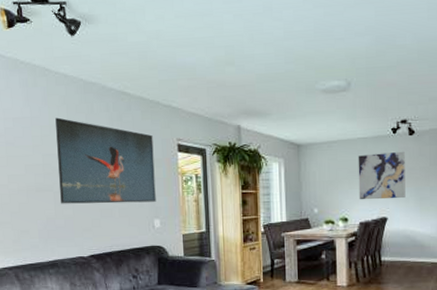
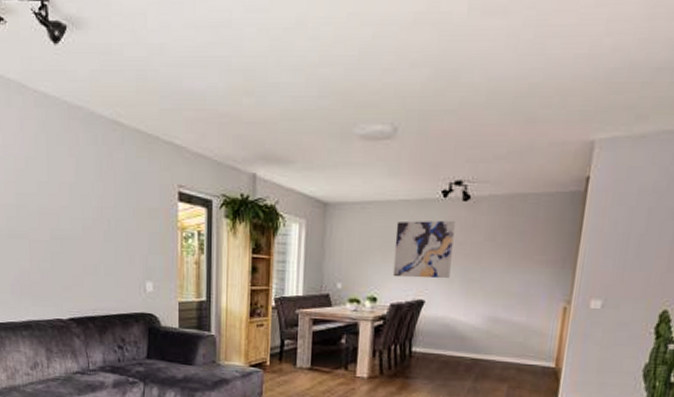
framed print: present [55,117,156,204] -> none [33,148,149,261]

